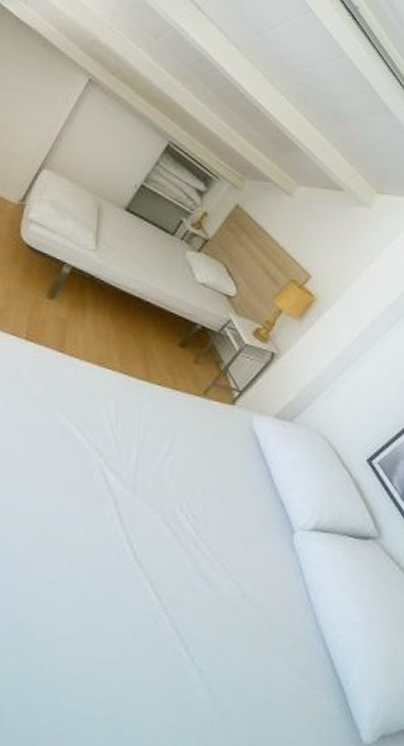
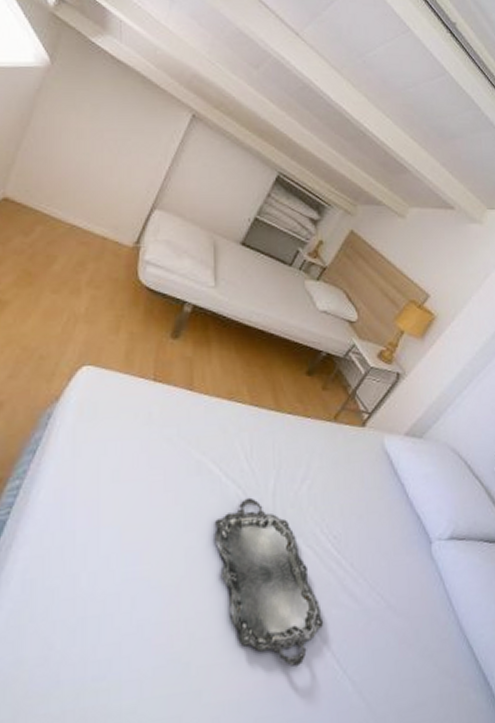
serving tray: none [71,467,176,649] -> present [214,497,324,666]

